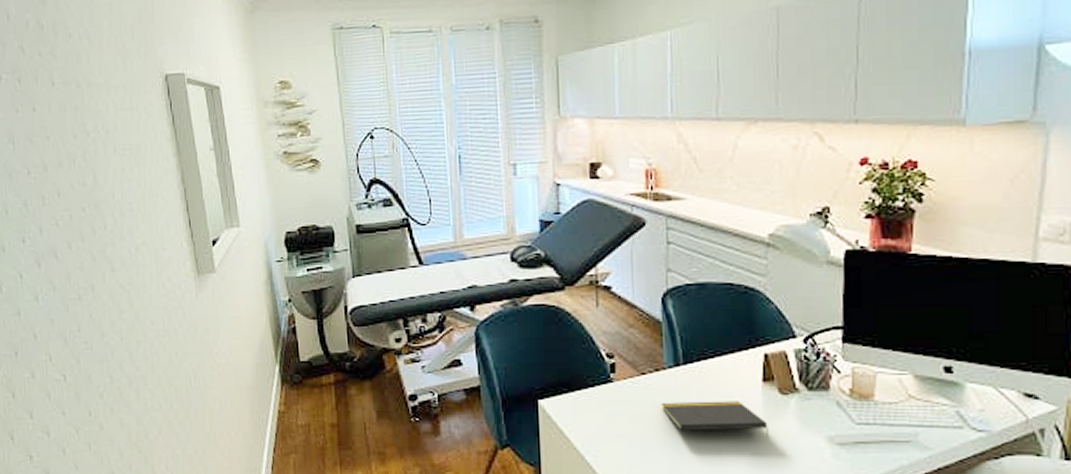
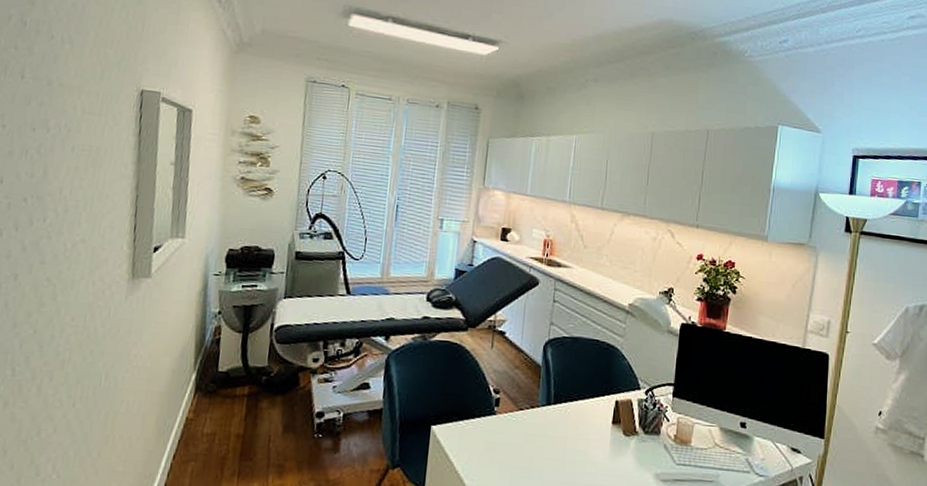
notepad: present [662,401,768,437] -> none [532,435,612,471]

